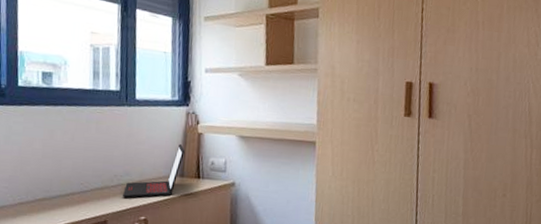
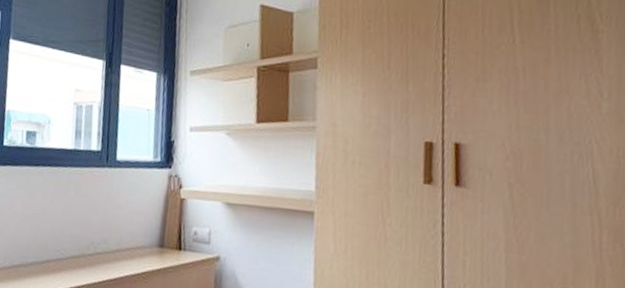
laptop: present [123,143,185,198] -> none [99,209,166,269]

